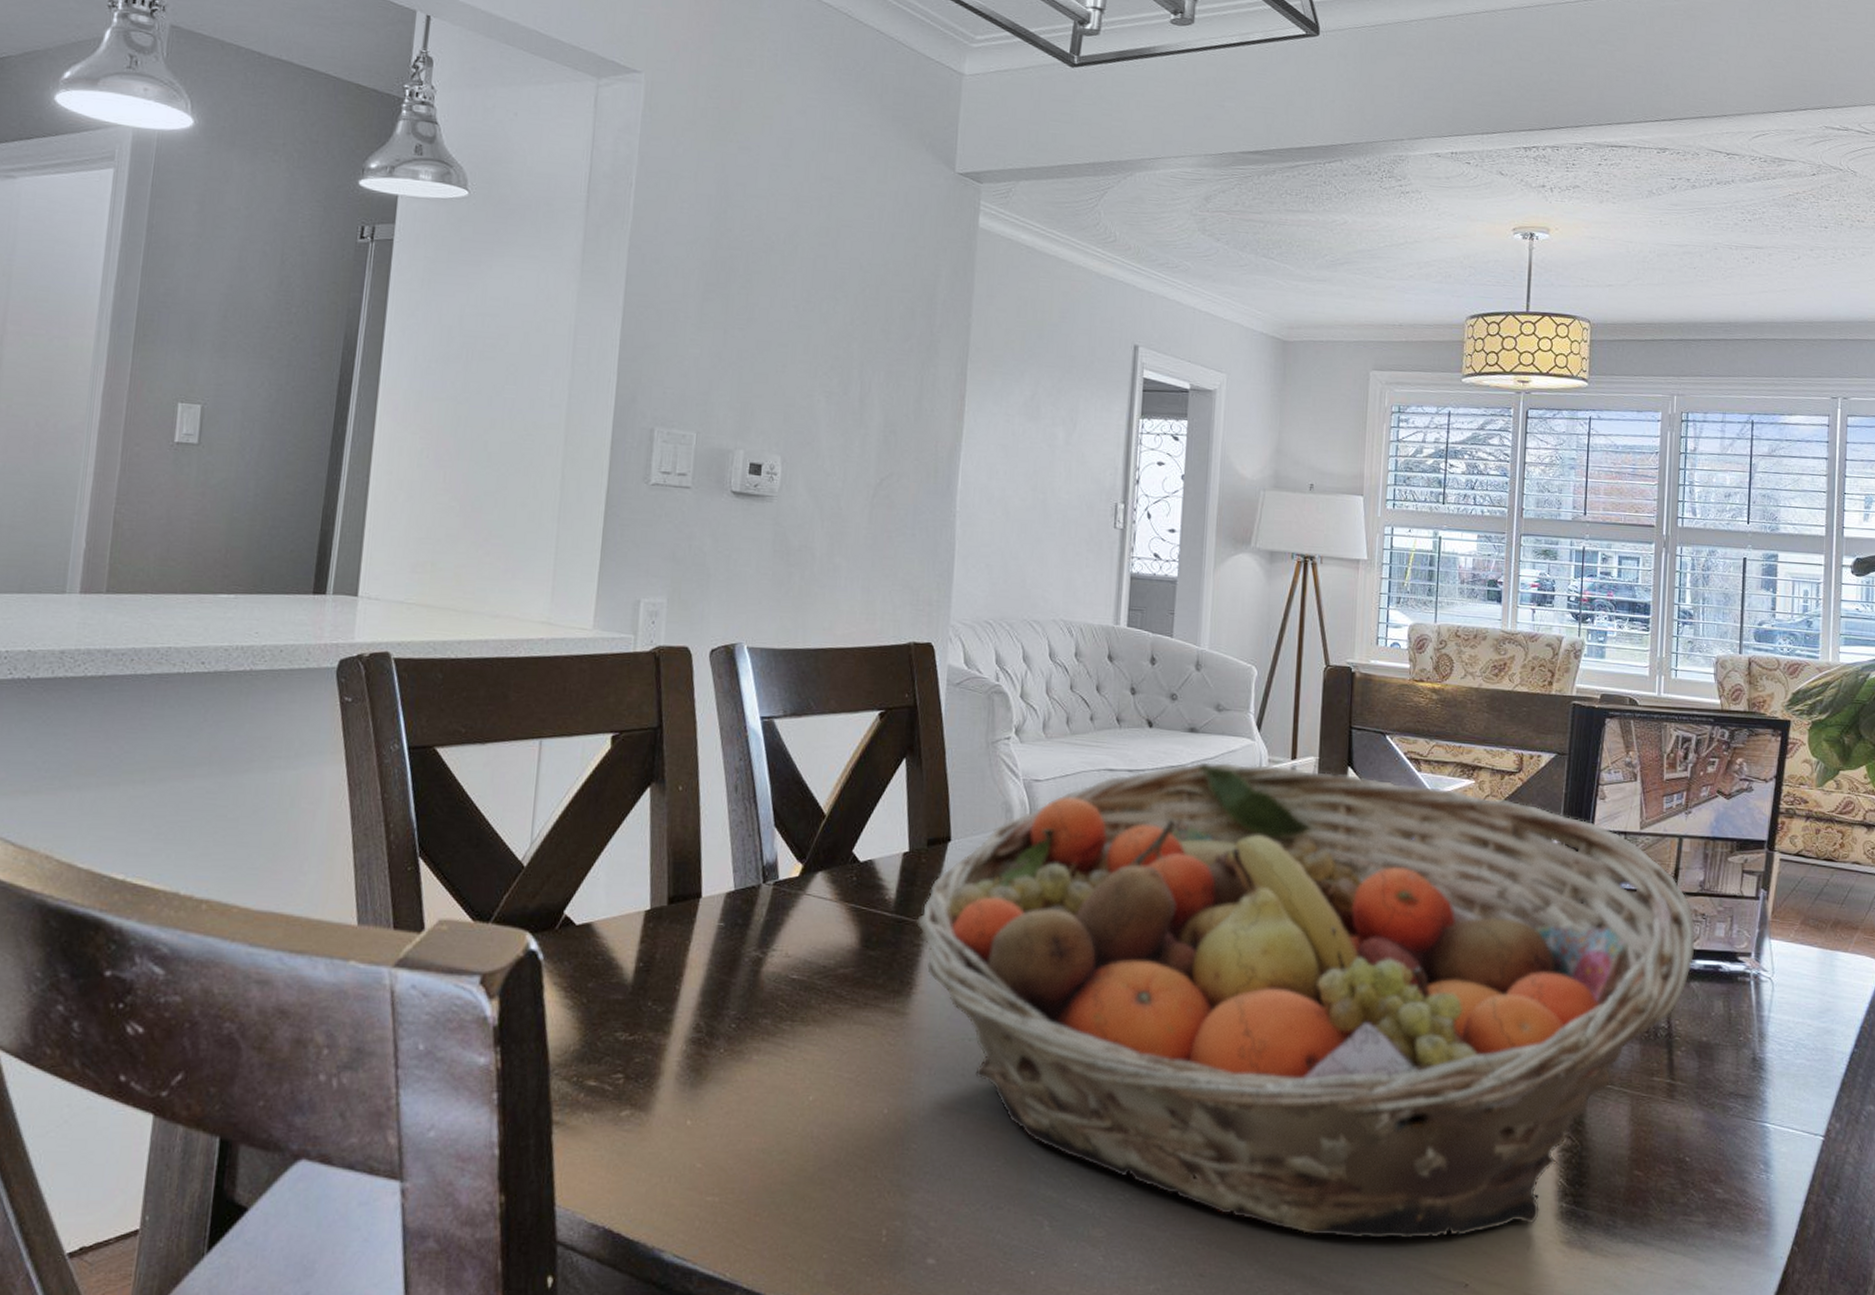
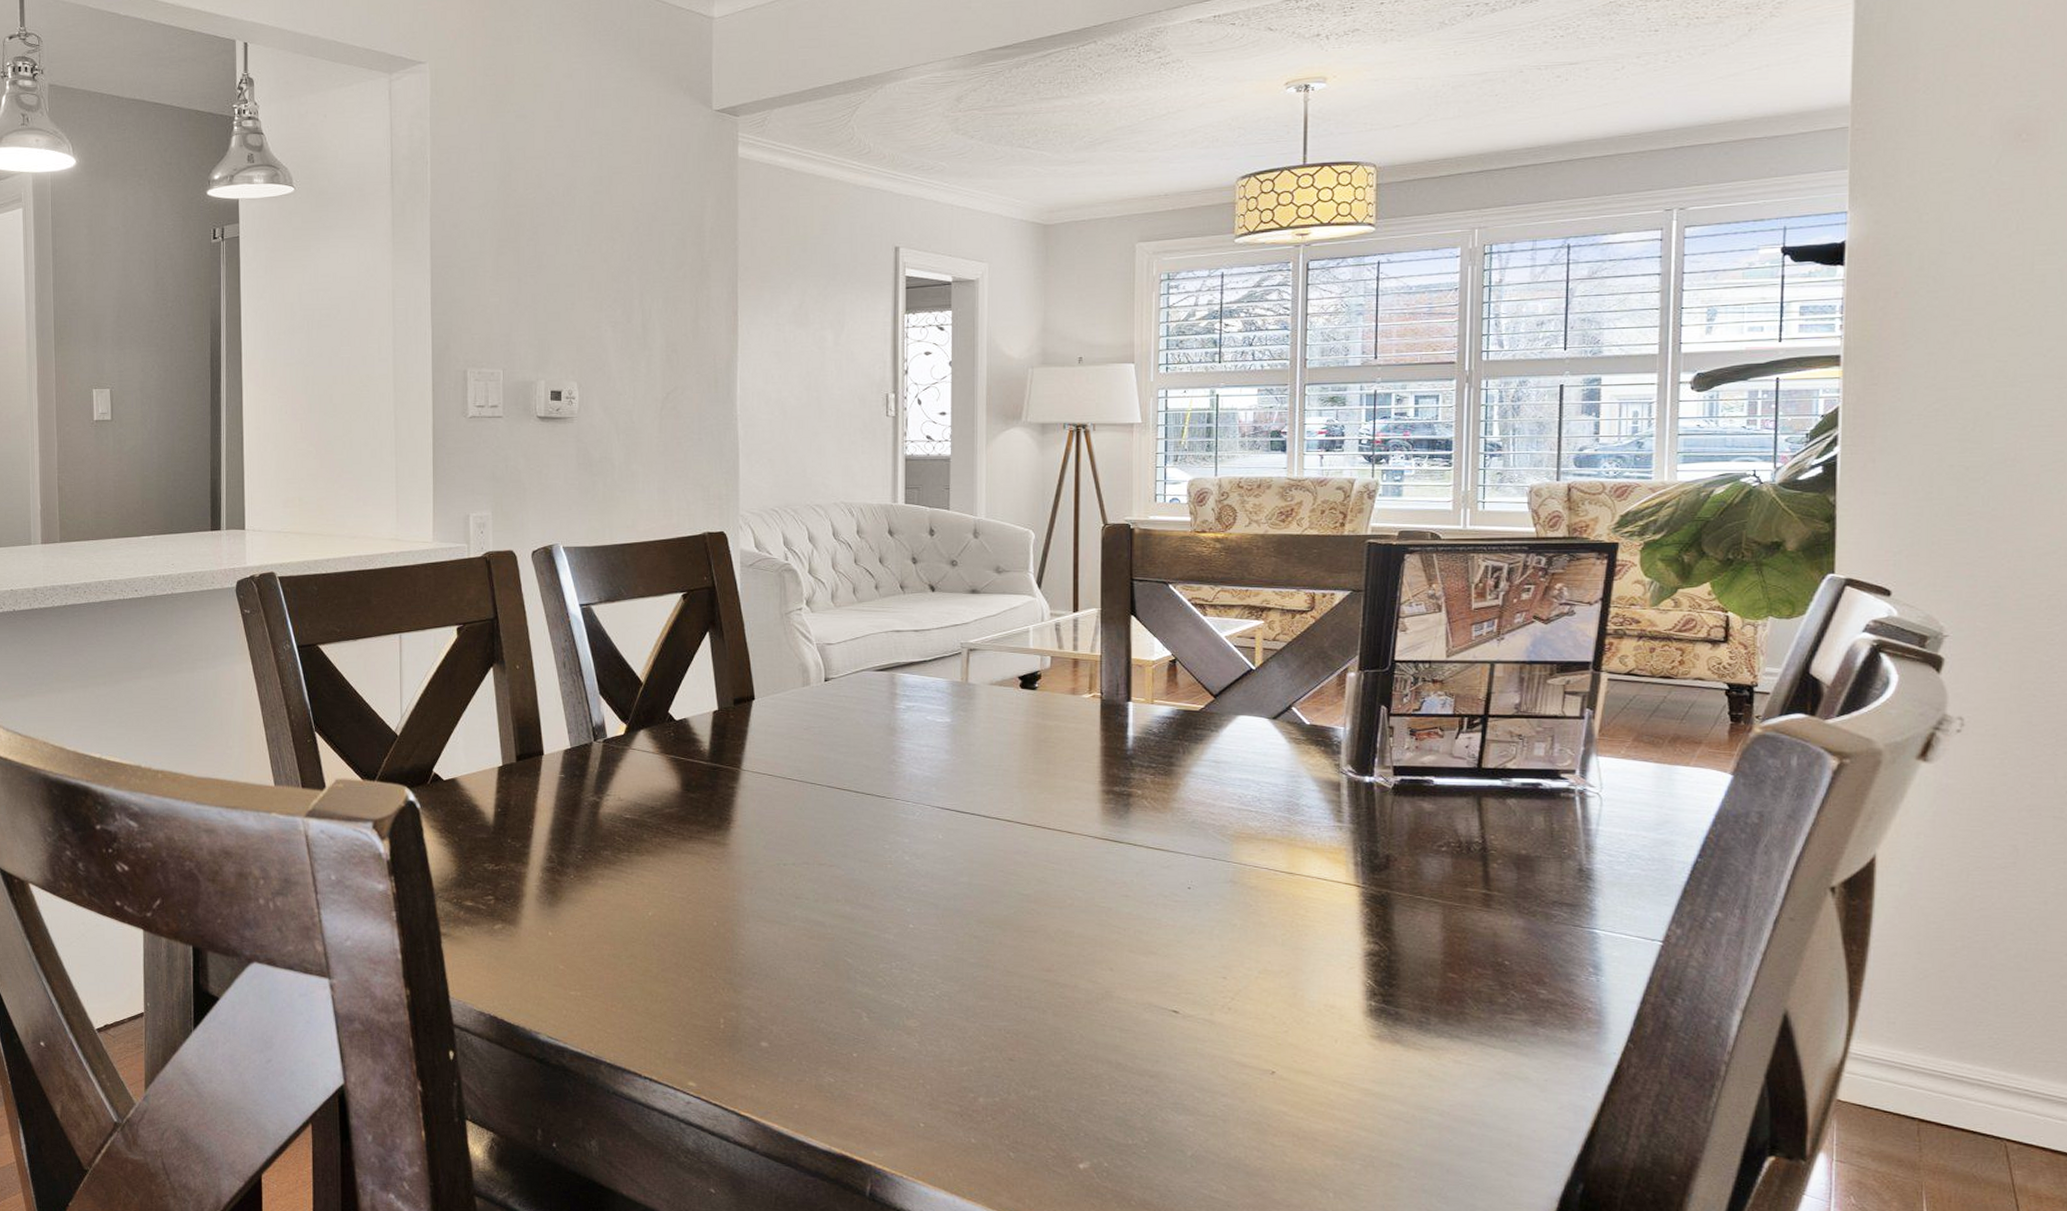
fruit basket: present [915,762,1696,1239] -> none [728,618,1511,1032]

